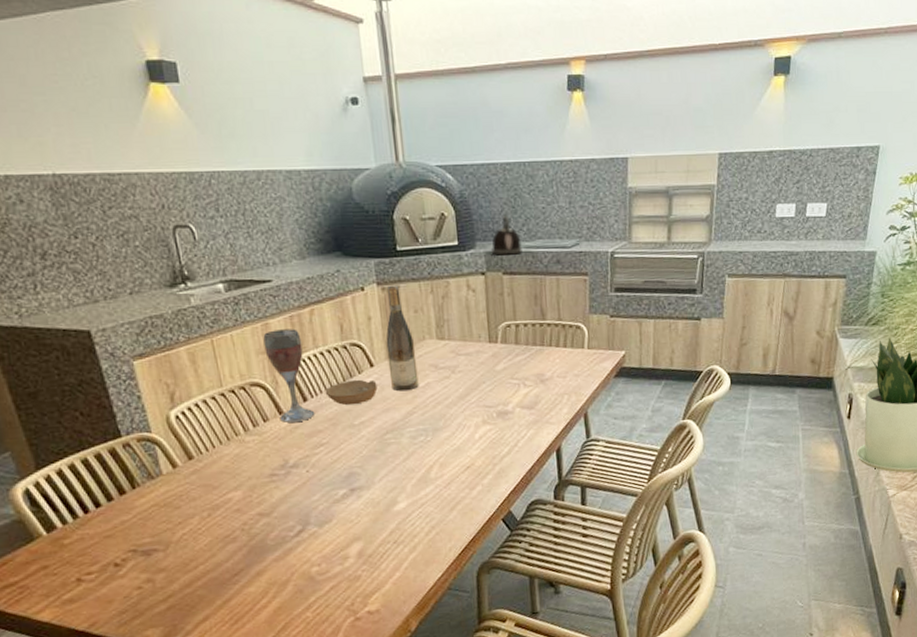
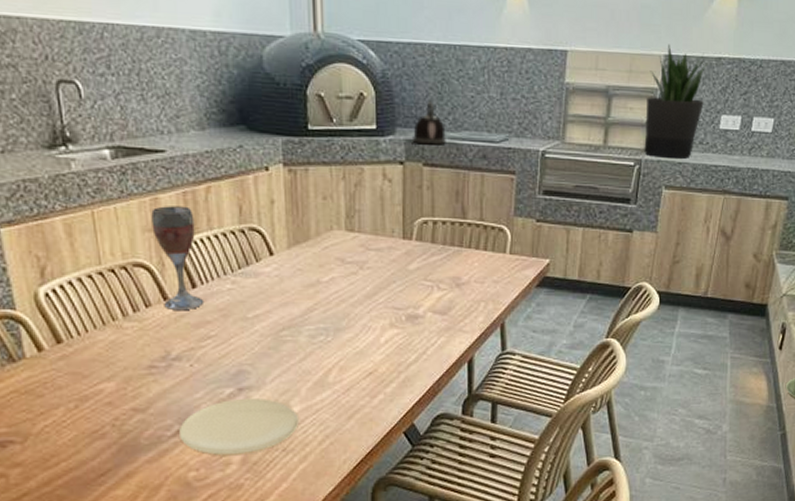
plate: none [300,496,408,552] -> present [178,397,300,456]
bowl: present [325,379,378,405] -> none [217,268,276,295]
wine bottle: present [385,285,419,391] -> none [289,167,322,285]
planter: none [705,143,760,249] -> present [644,44,708,159]

